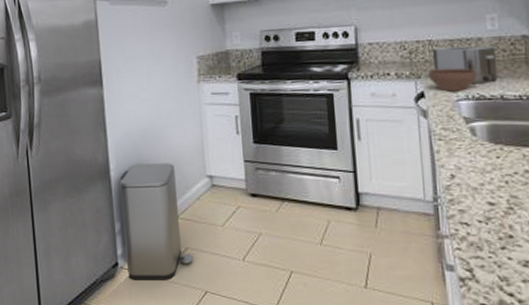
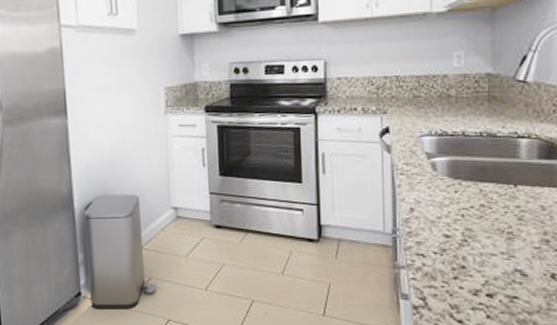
bowl: present [428,68,477,93] -> none [394,104,441,129]
toaster: present [432,45,499,86] -> none [398,82,461,122]

